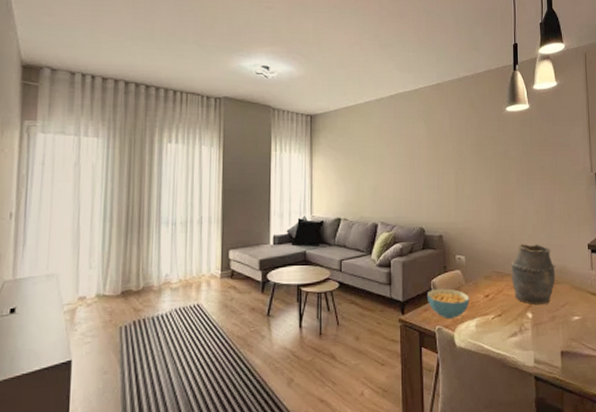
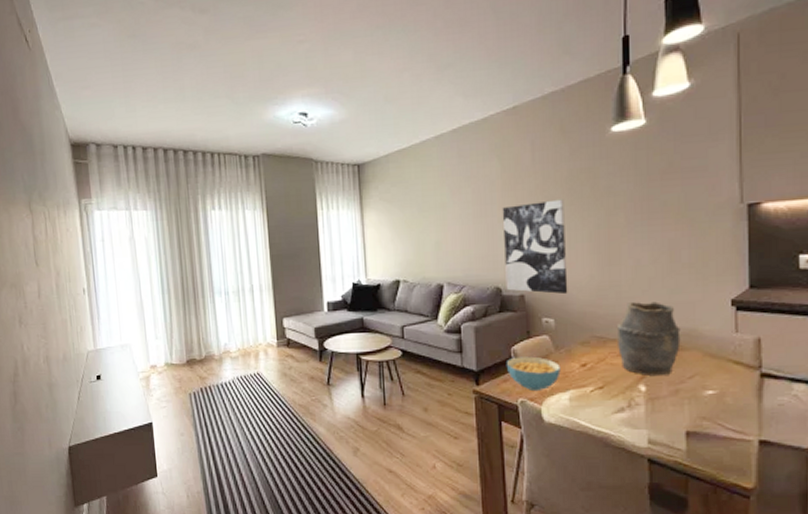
wall art: none [427,159,476,236] -> present [502,199,568,295]

